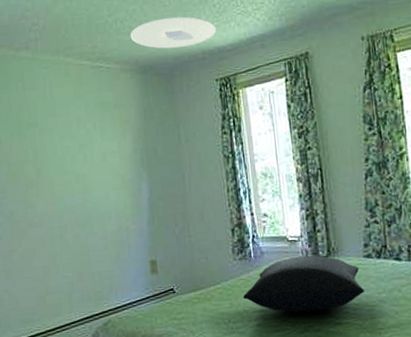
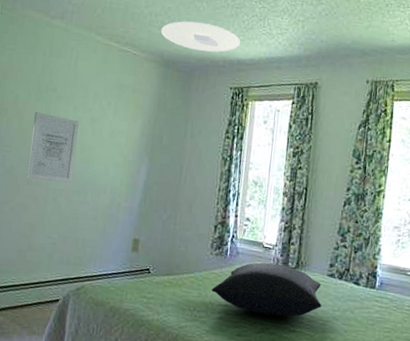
wall art: none [21,150,74,222] -> present [26,111,79,183]

